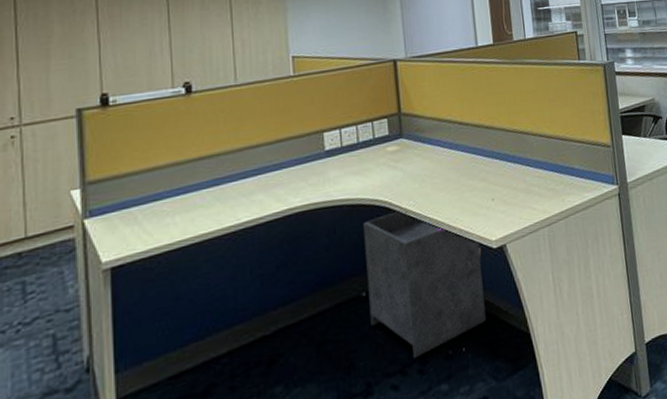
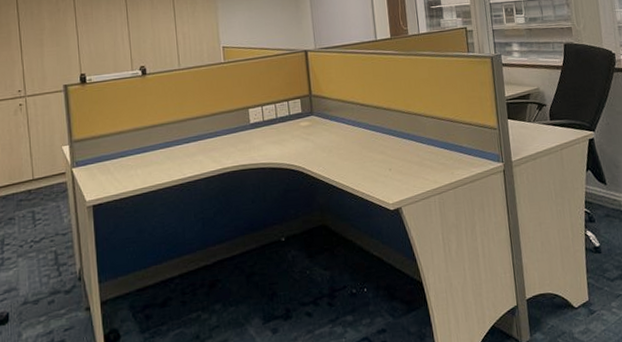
waste basket: present [363,210,486,358] -> none [282,175,385,293]

